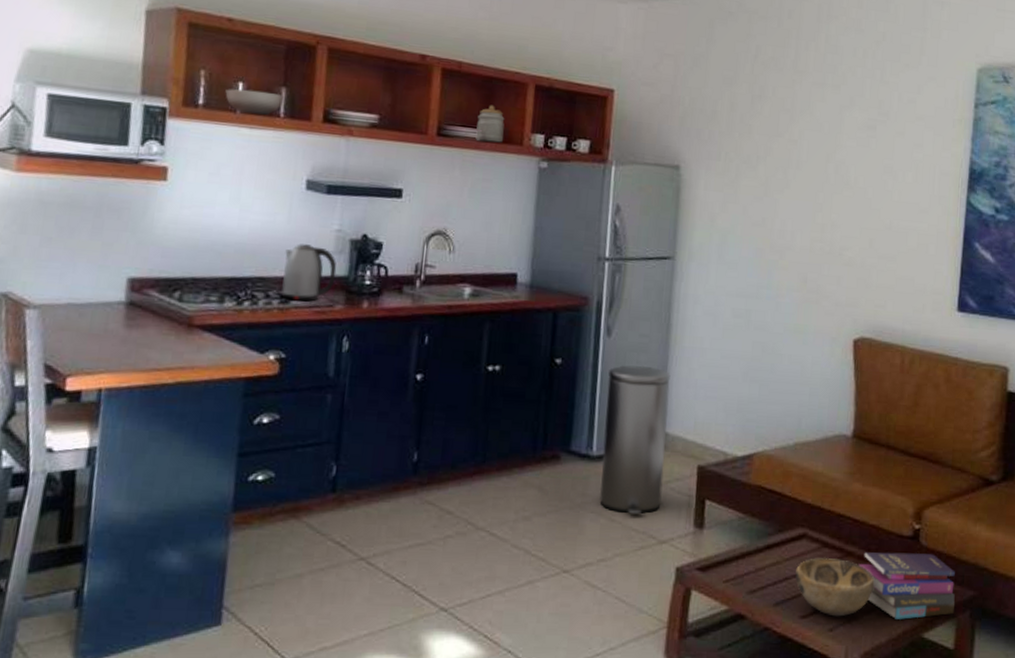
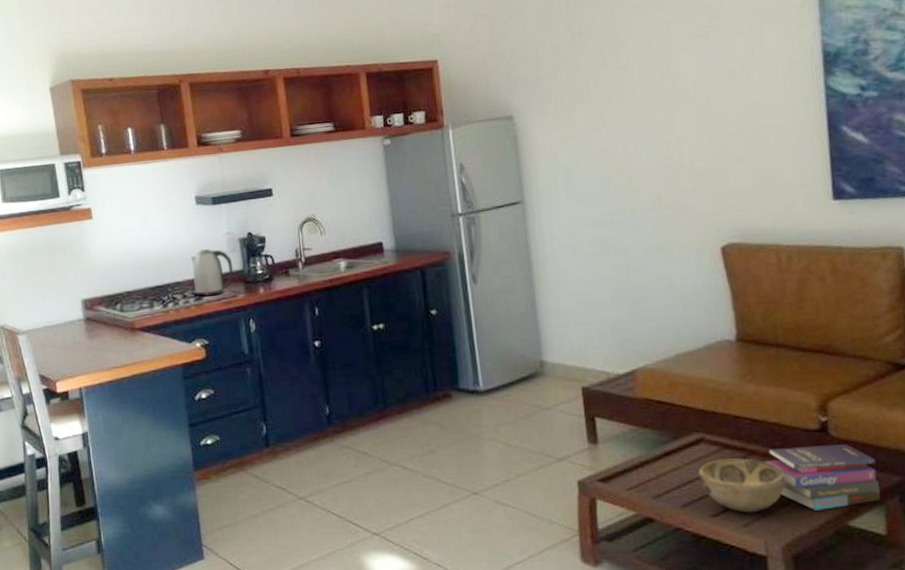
bowl: present [225,89,285,116] -> none [119,131,164,154]
jar: present [475,105,505,144] -> none [321,99,348,135]
pedal bin: present [599,365,671,515] -> none [481,304,553,438]

